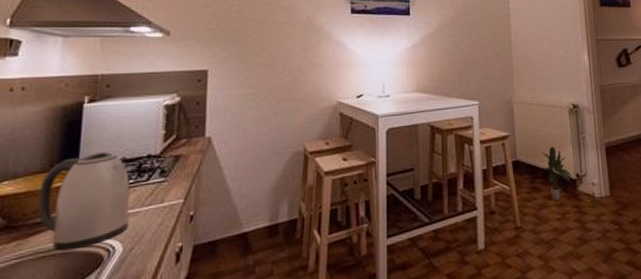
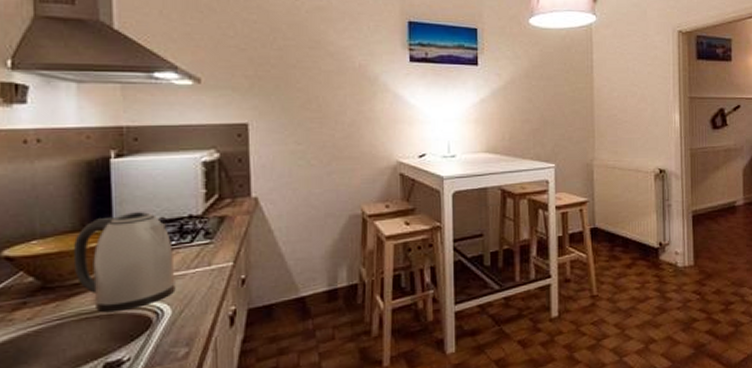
potted plant: present [541,147,575,201] -> none [622,214,657,270]

